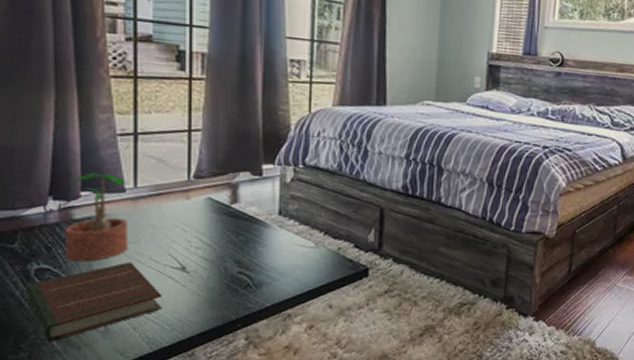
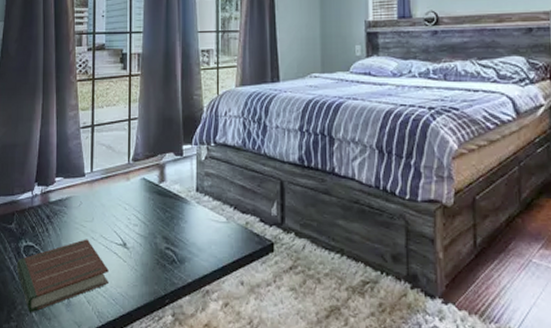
potted plant: present [64,173,130,262] -> none [43,161,88,239]

